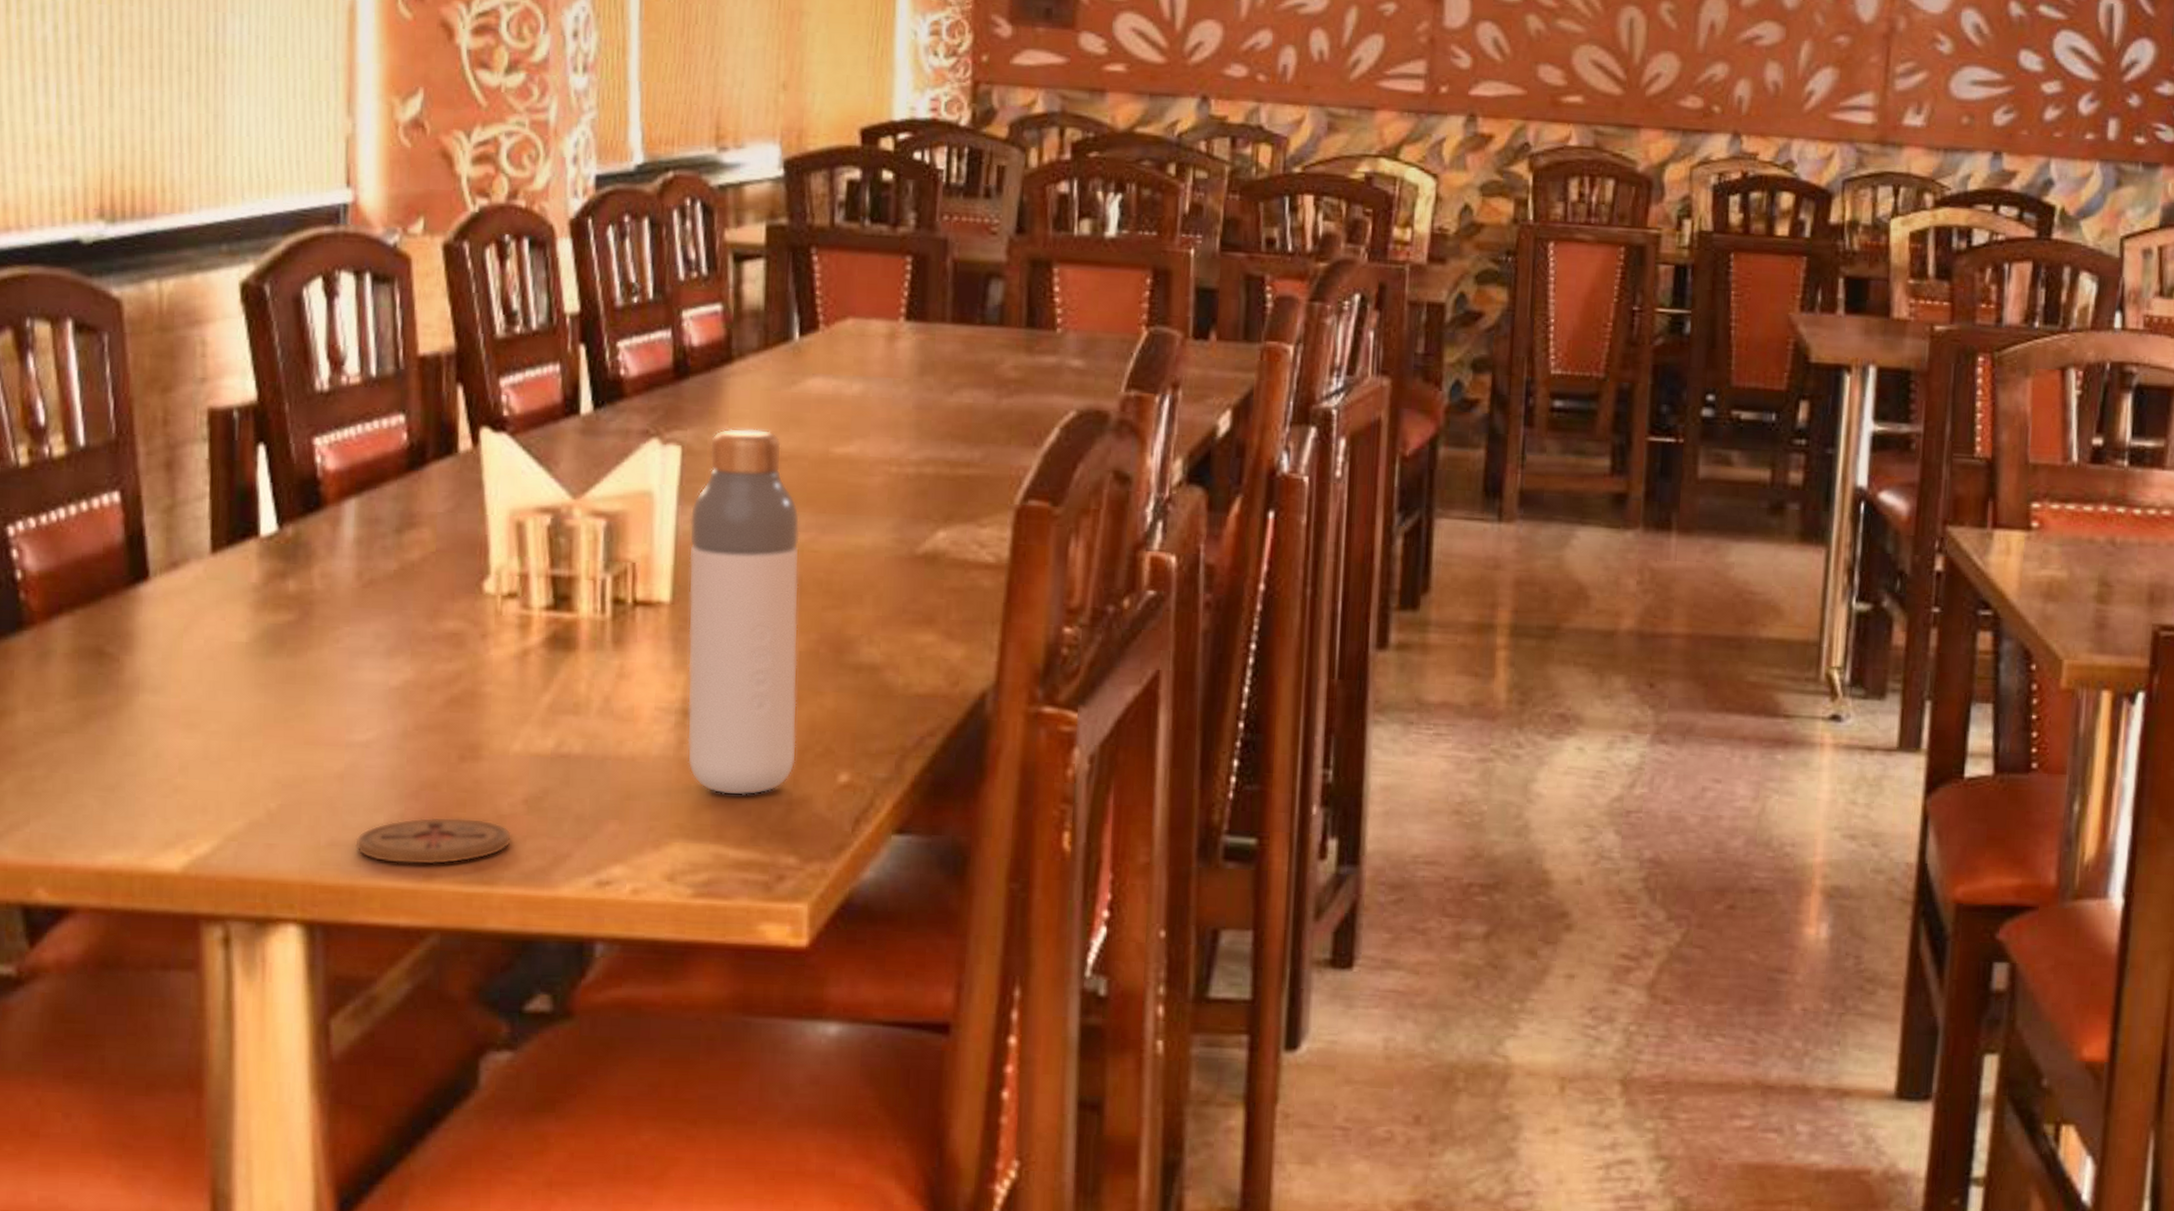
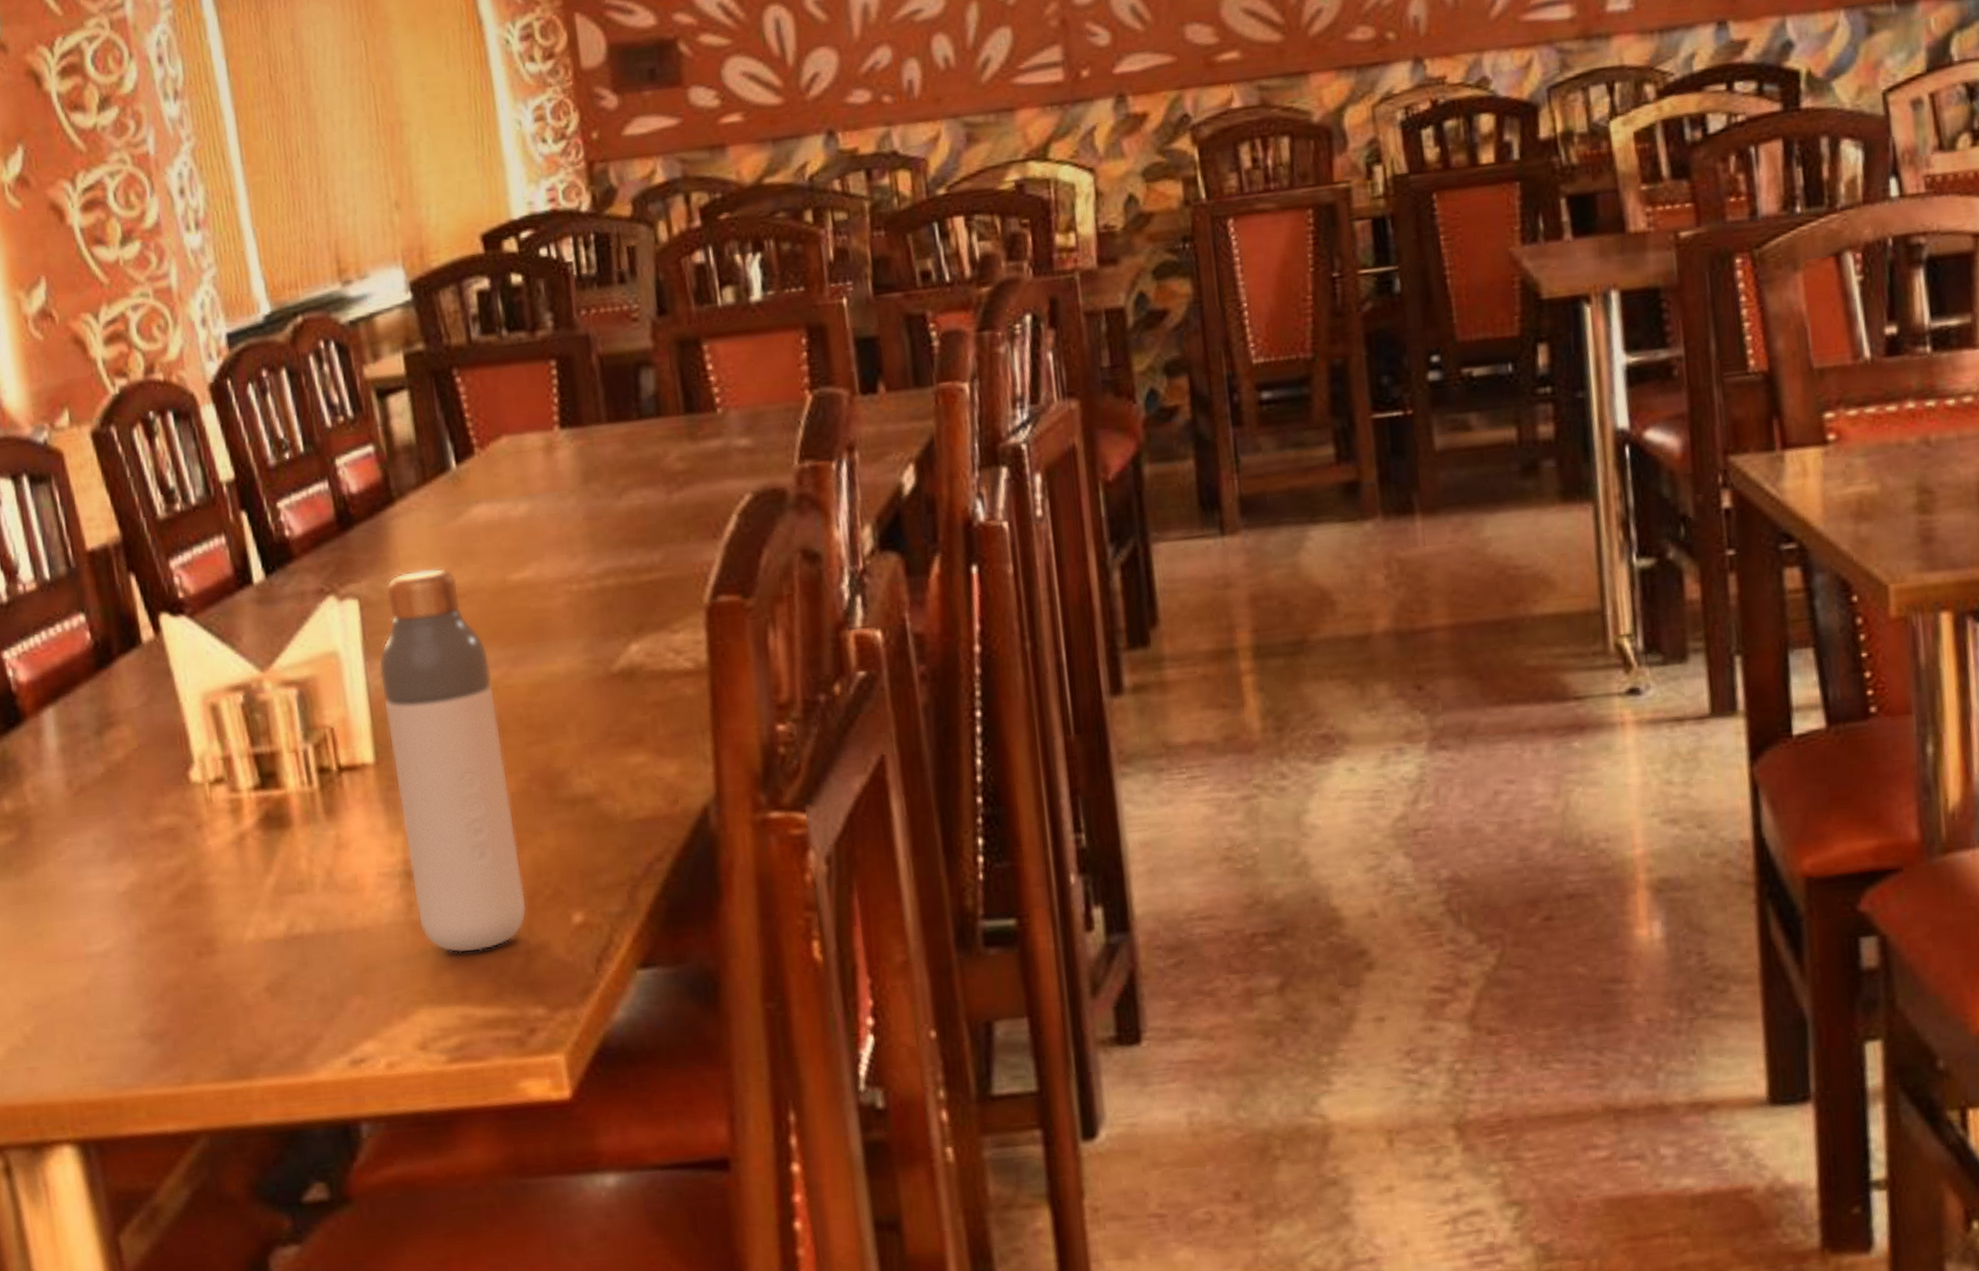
coaster: present [355,816,512,865] -> none [111,1013,262,1071]

